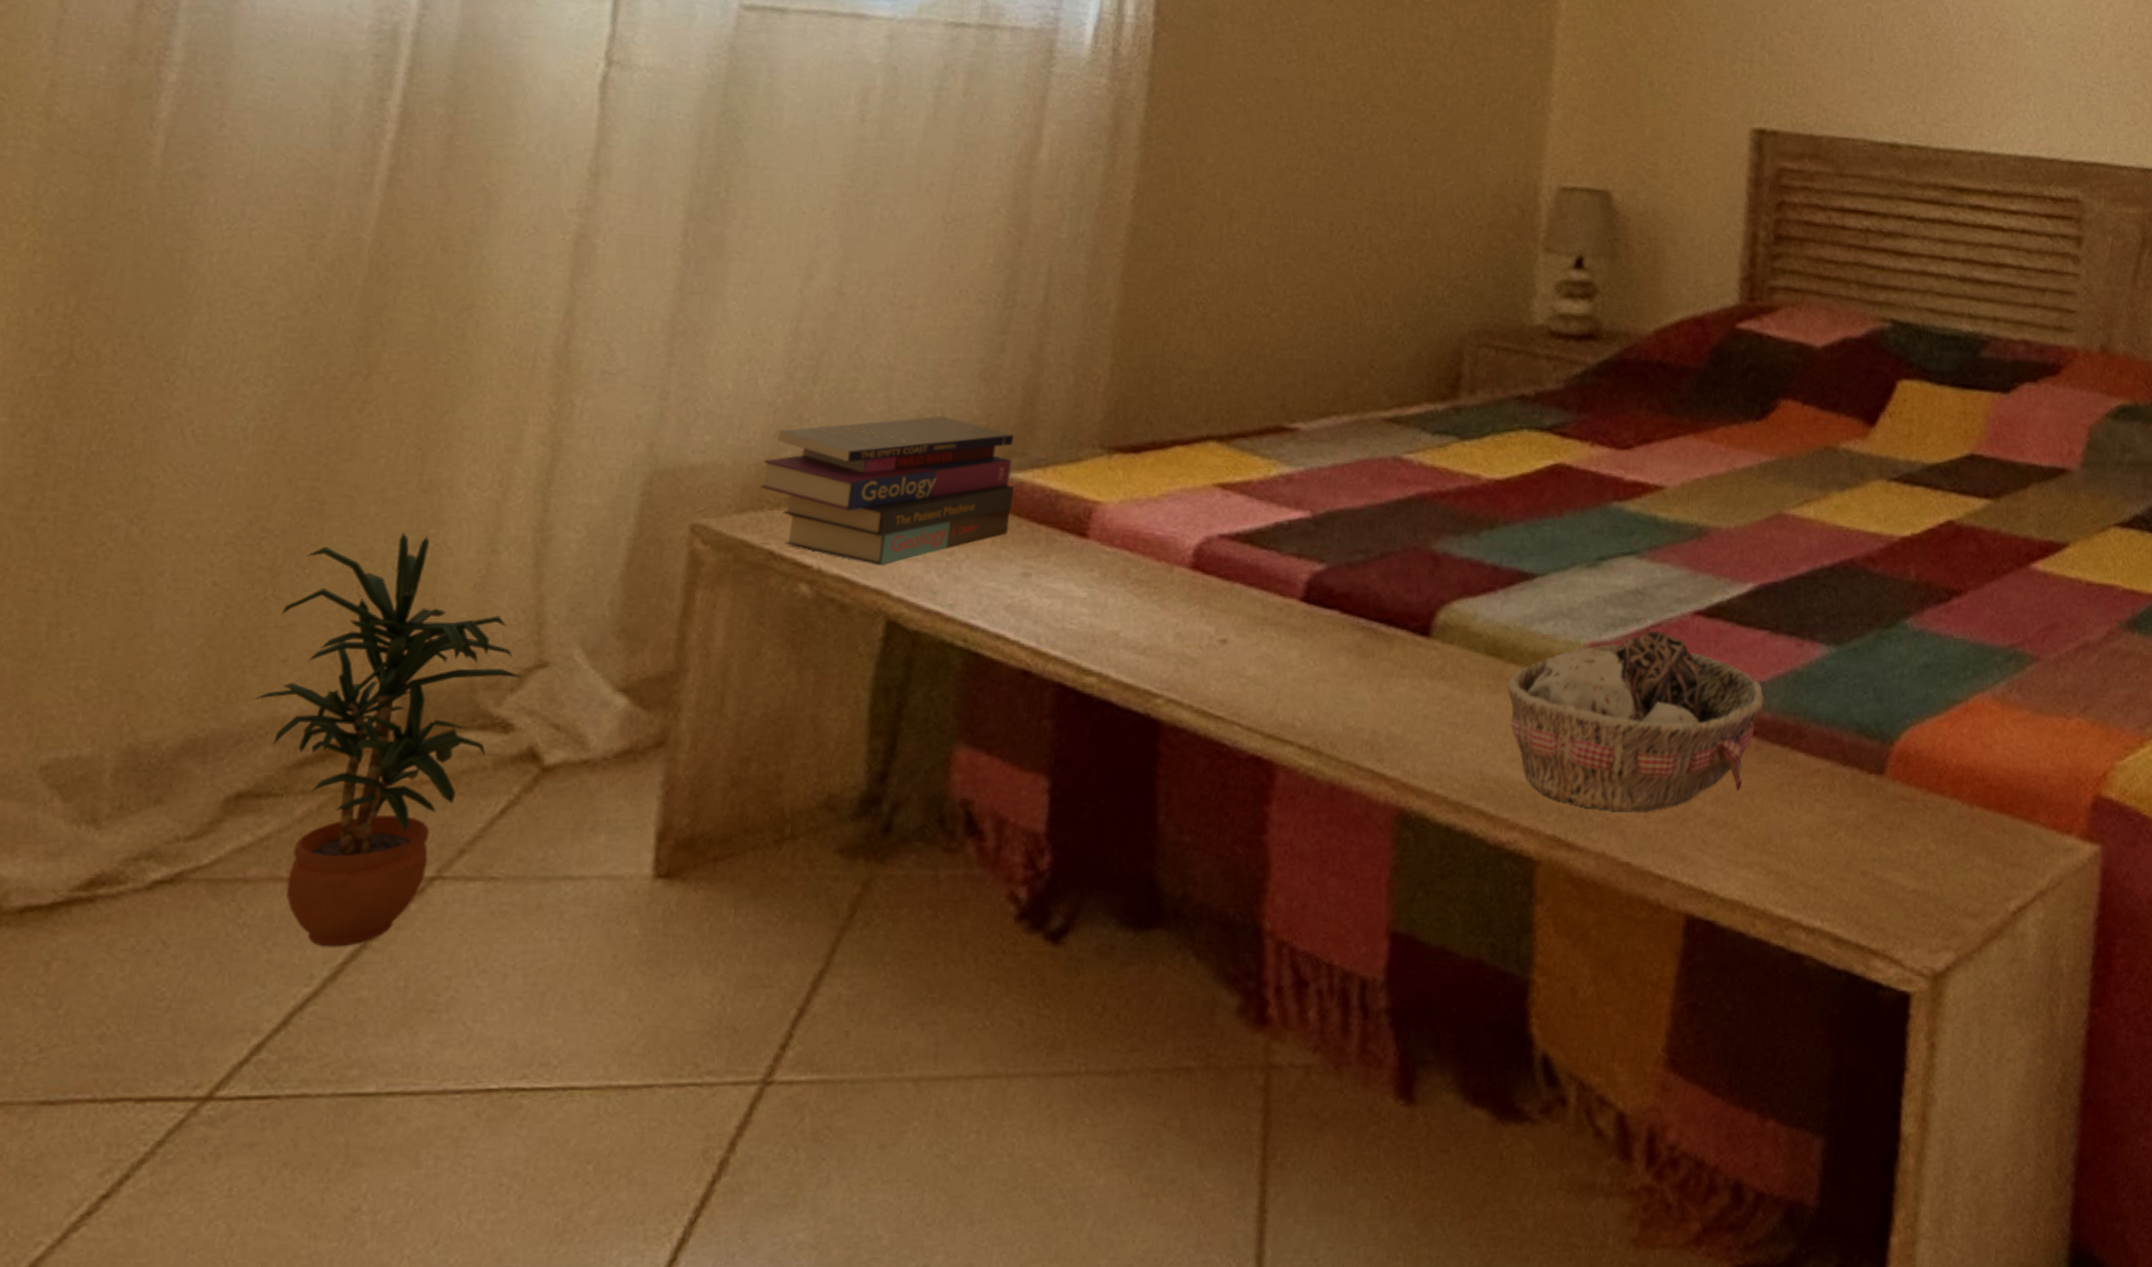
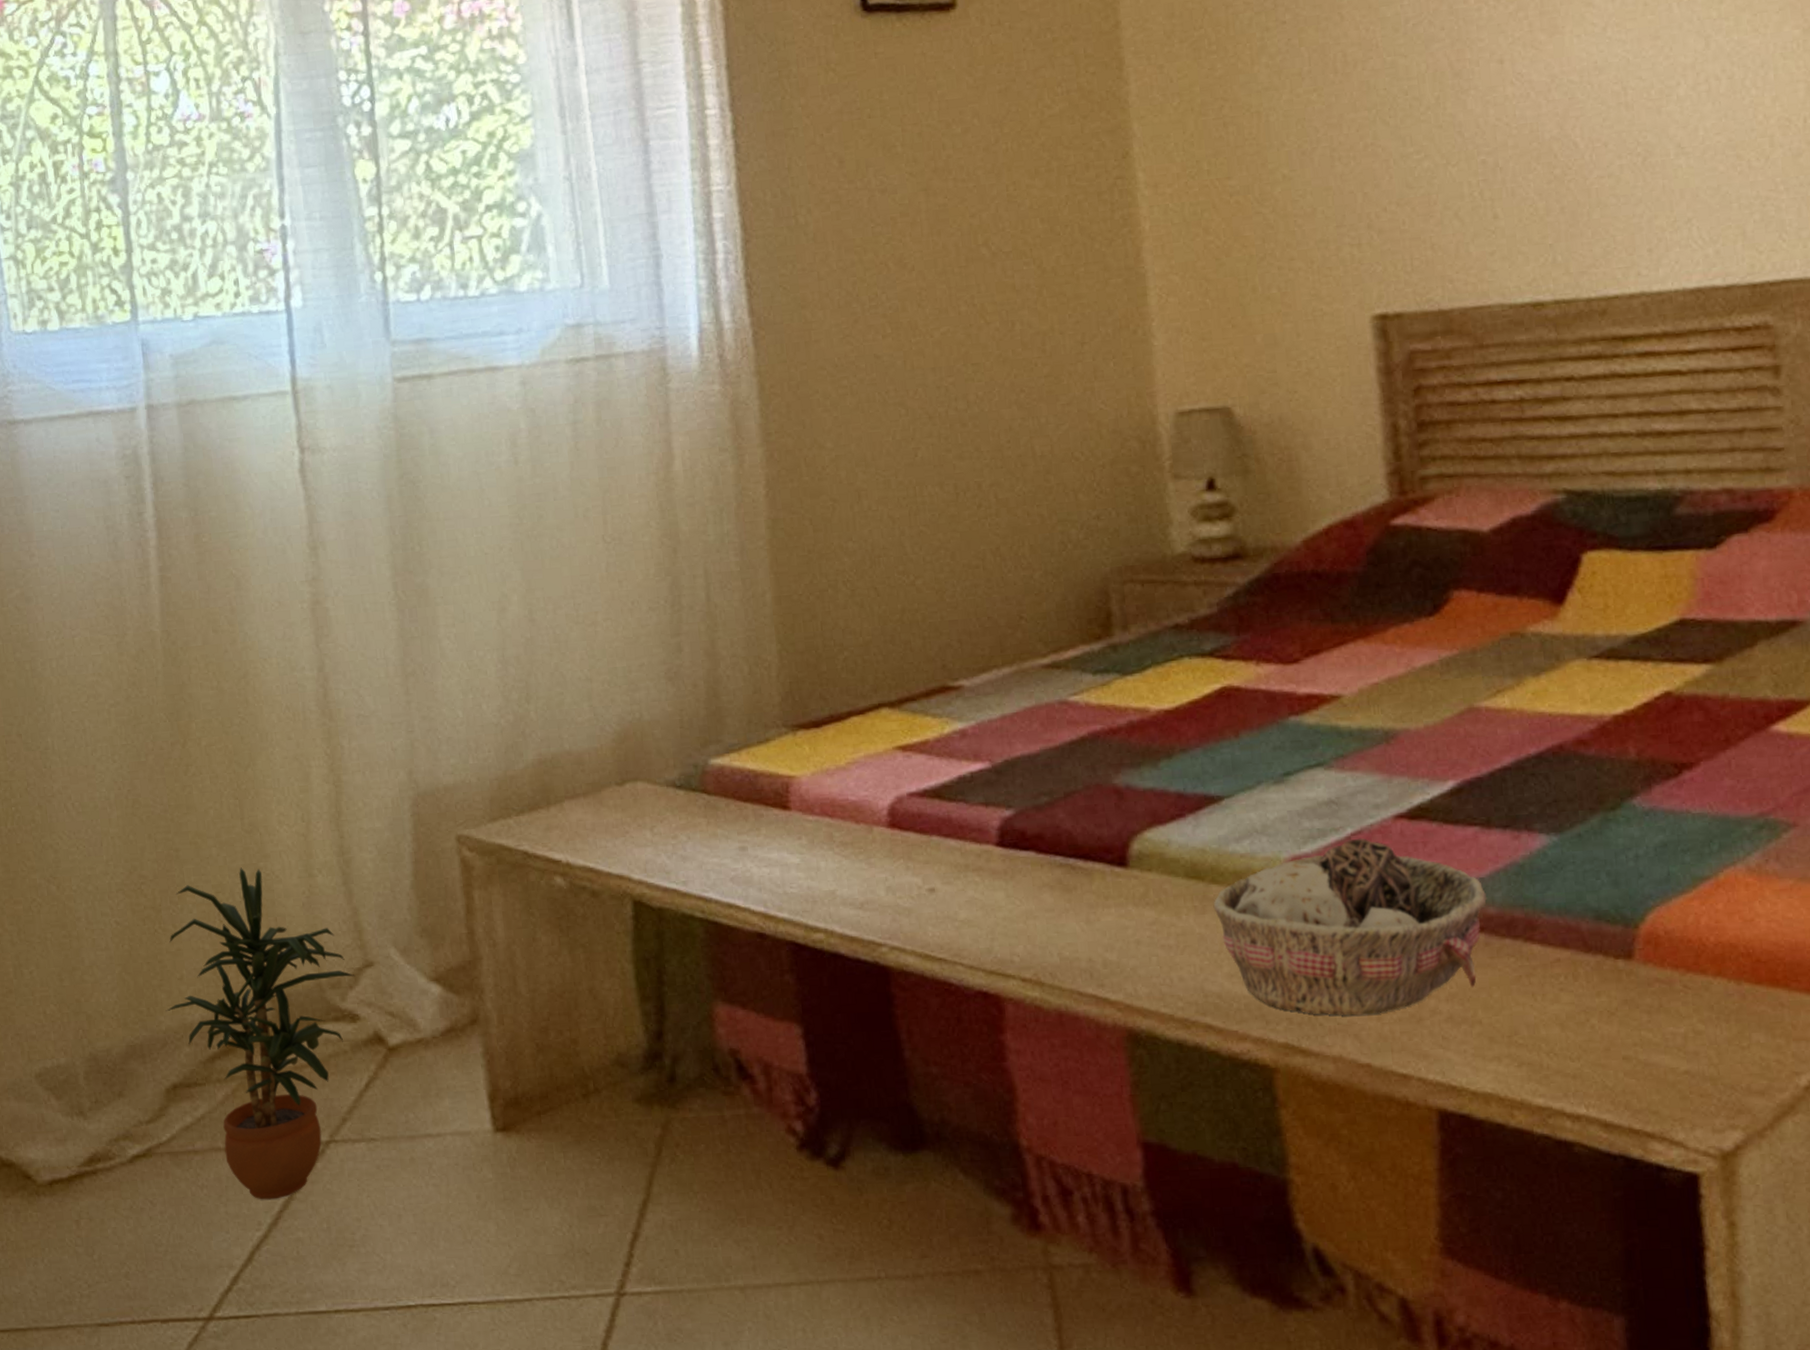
books: present [760,416,1014,565] -> none [502,716,719,853]

